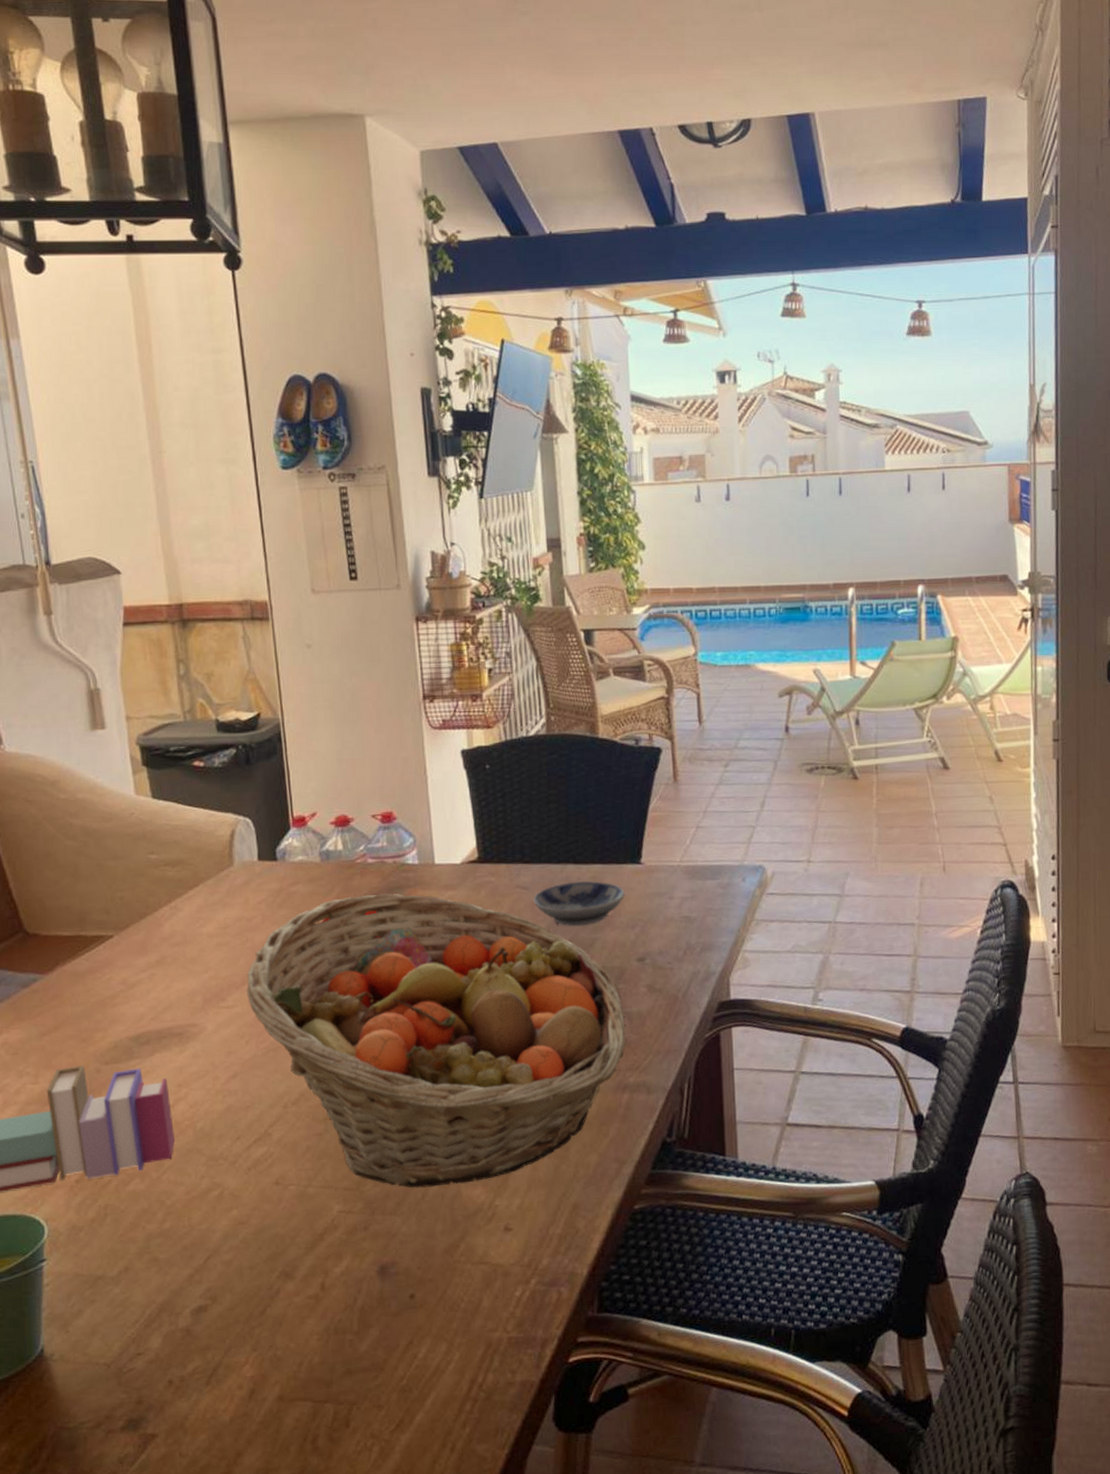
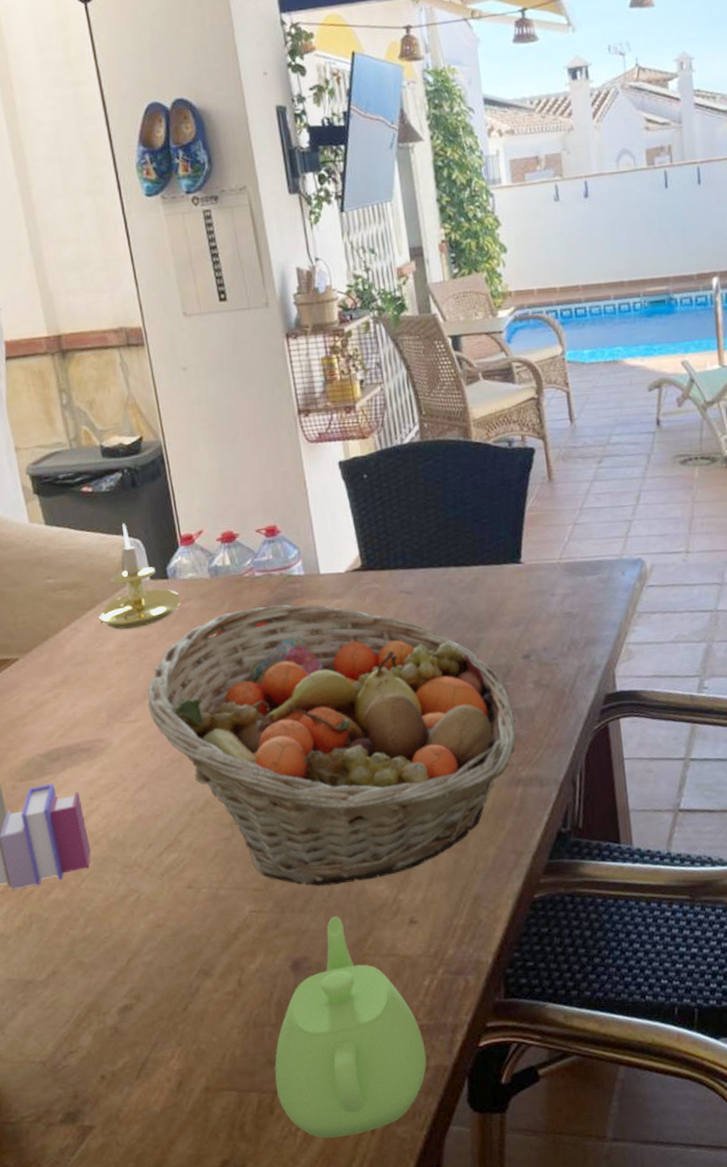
candle holder: none [200,801,288,910] -> present [97,523,181,629]
teapot: none [353,1220,513,1455] -> present [275,916,427,1139]
bowl: present [533,881,625,927] -> none [418,582,507,628]

